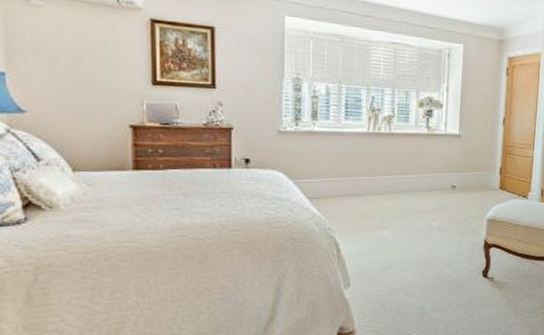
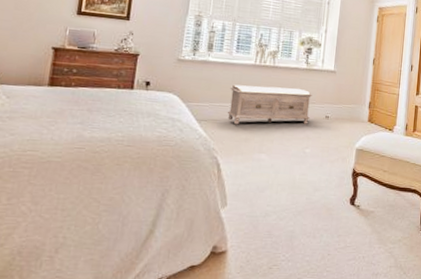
bench: none [341,156,436,201] -> present [227,84,313,125]

